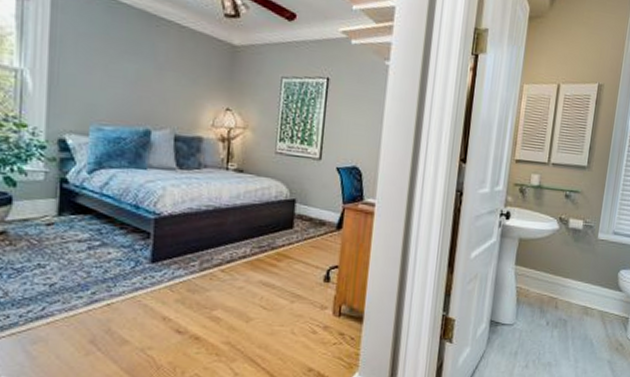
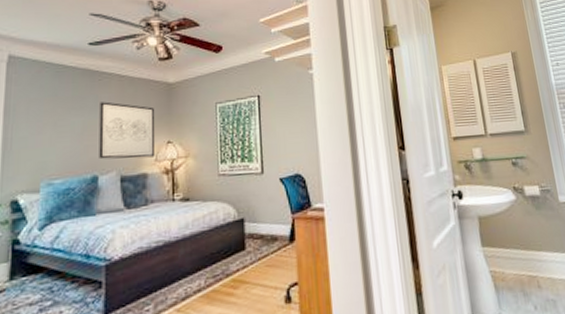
wall art: none [152,51,216,122] -> present [99,101,156,160]

